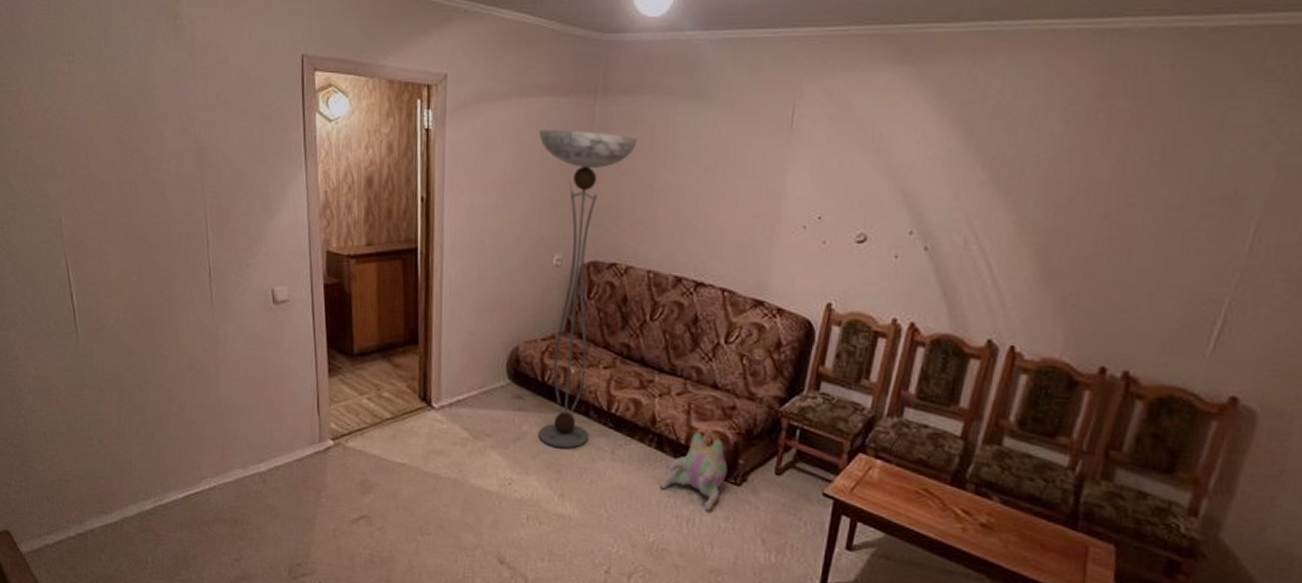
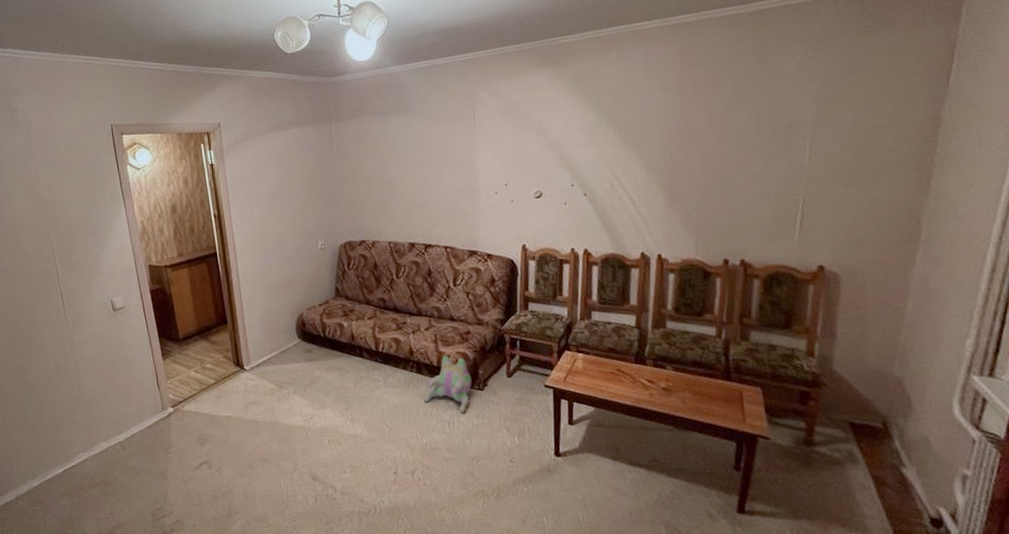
floor lamp: present [538,128,637,449] -> none [294,147,366,385]

